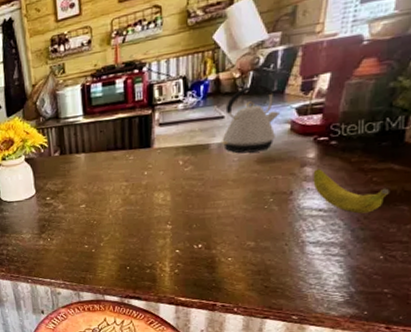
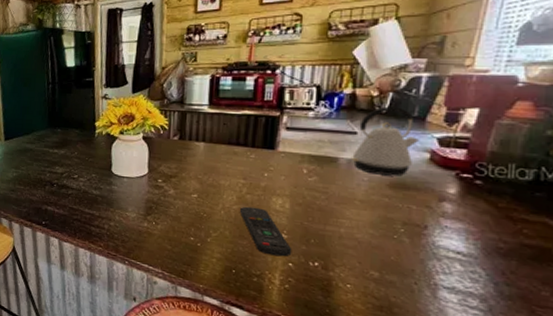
remote control: none [127,205,178,247] -> present [240,206,292,257]
banana: present [313,169,390,214] -> none [451,207,544,268]

